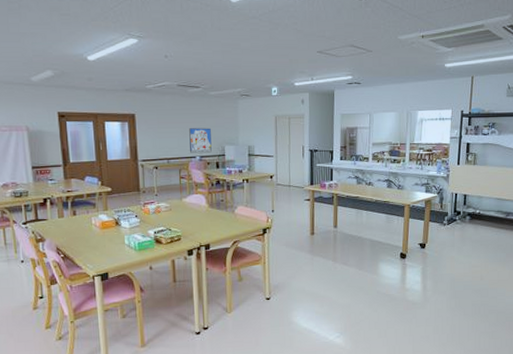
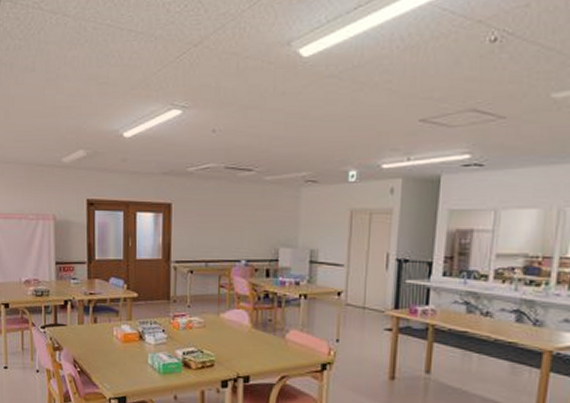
wall art: present [189,128,212,153] -> none [234,223,263,256]

